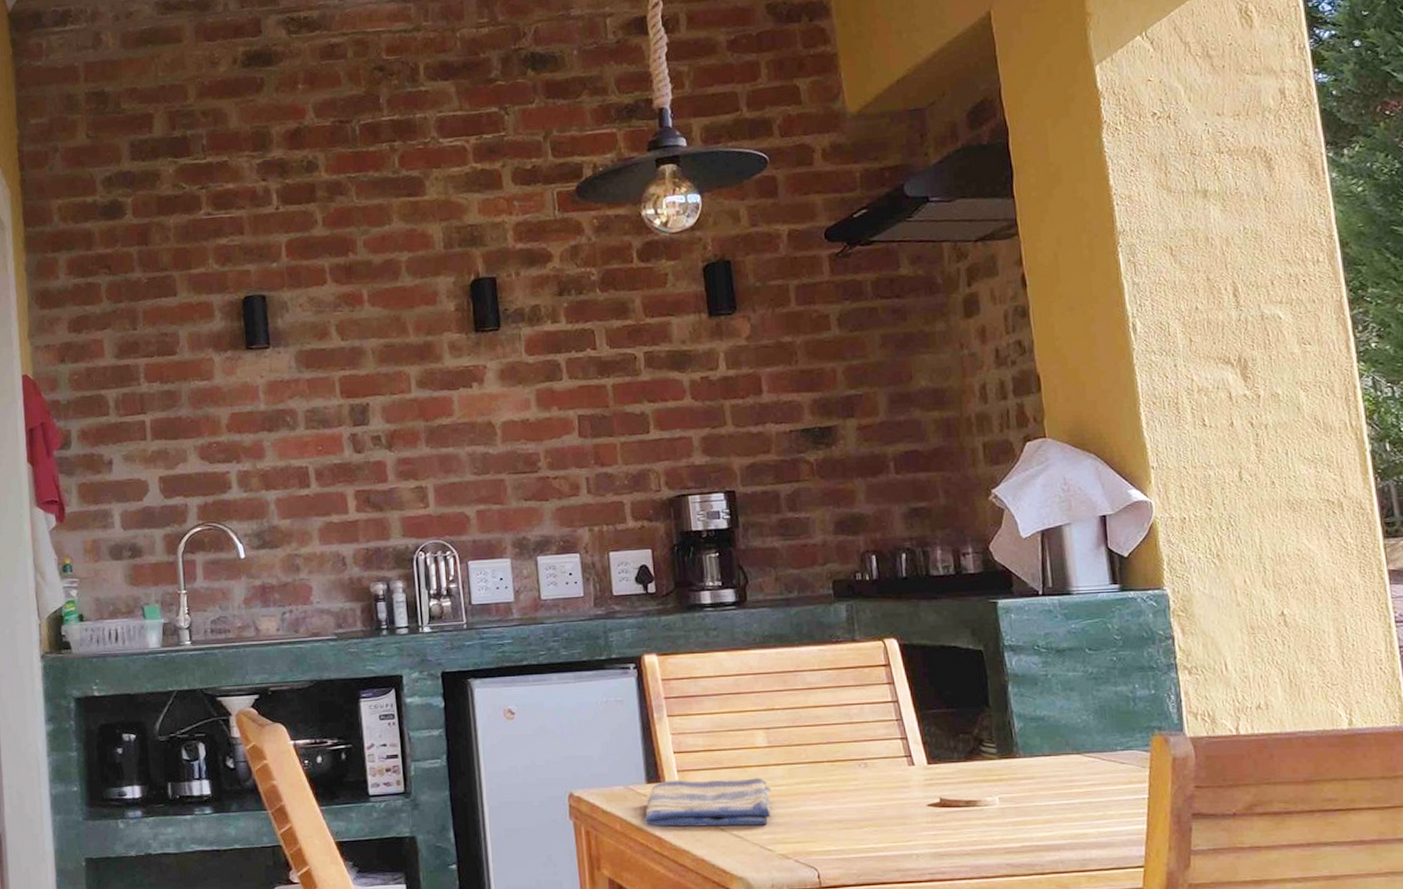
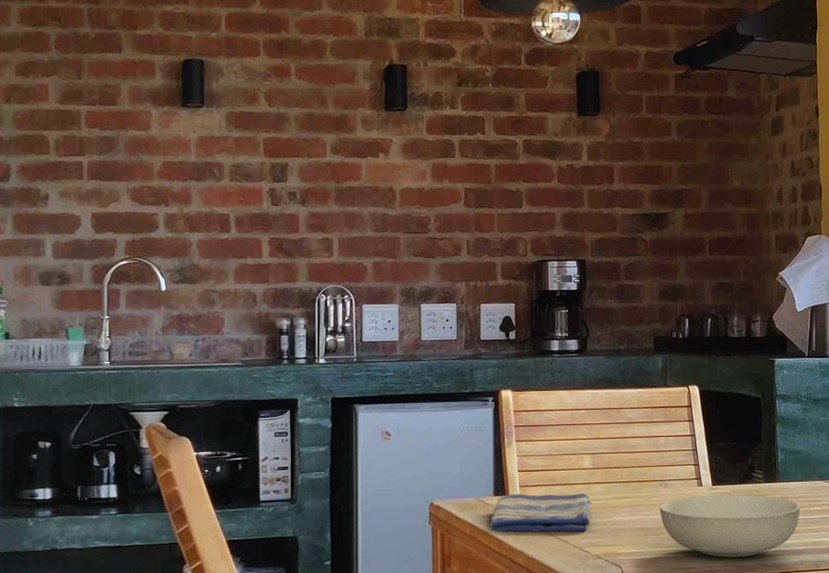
serving bowl: none [860,775,1053,856] -> present [659,495,800,558]

